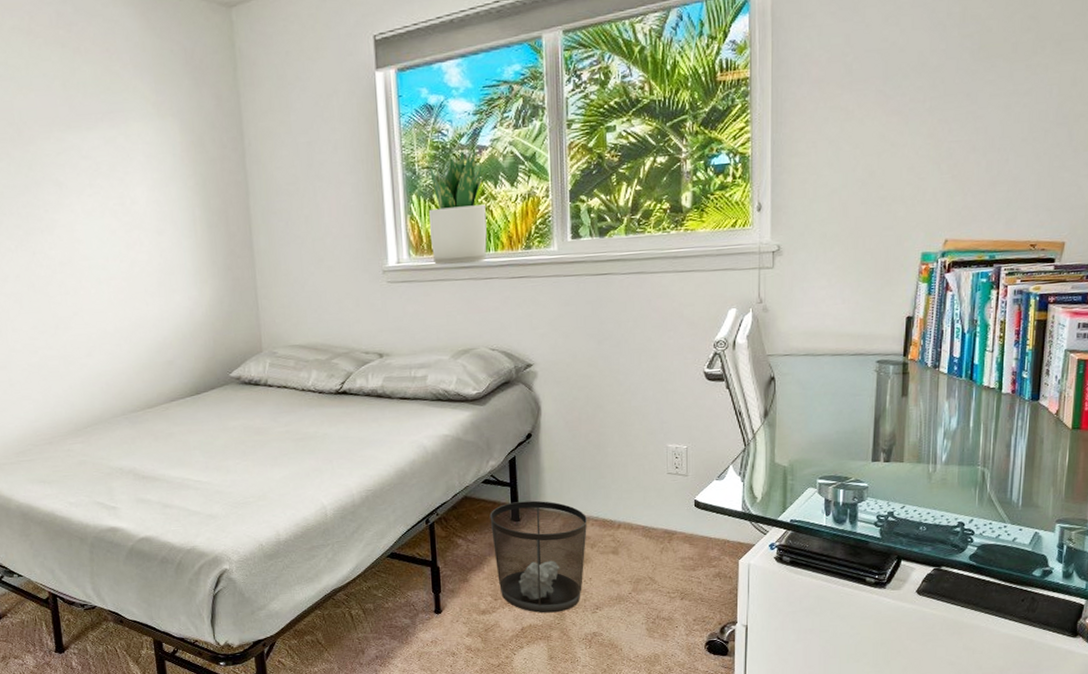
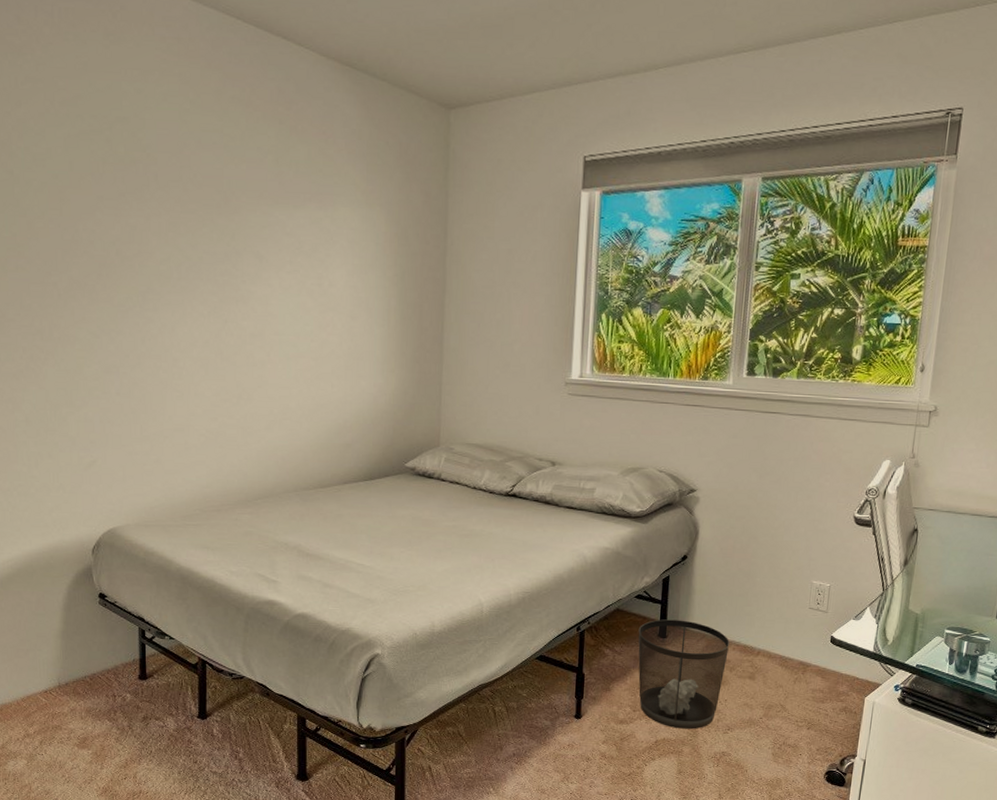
planter: present [428,150,487,265] -> none [614,277,674,386]

